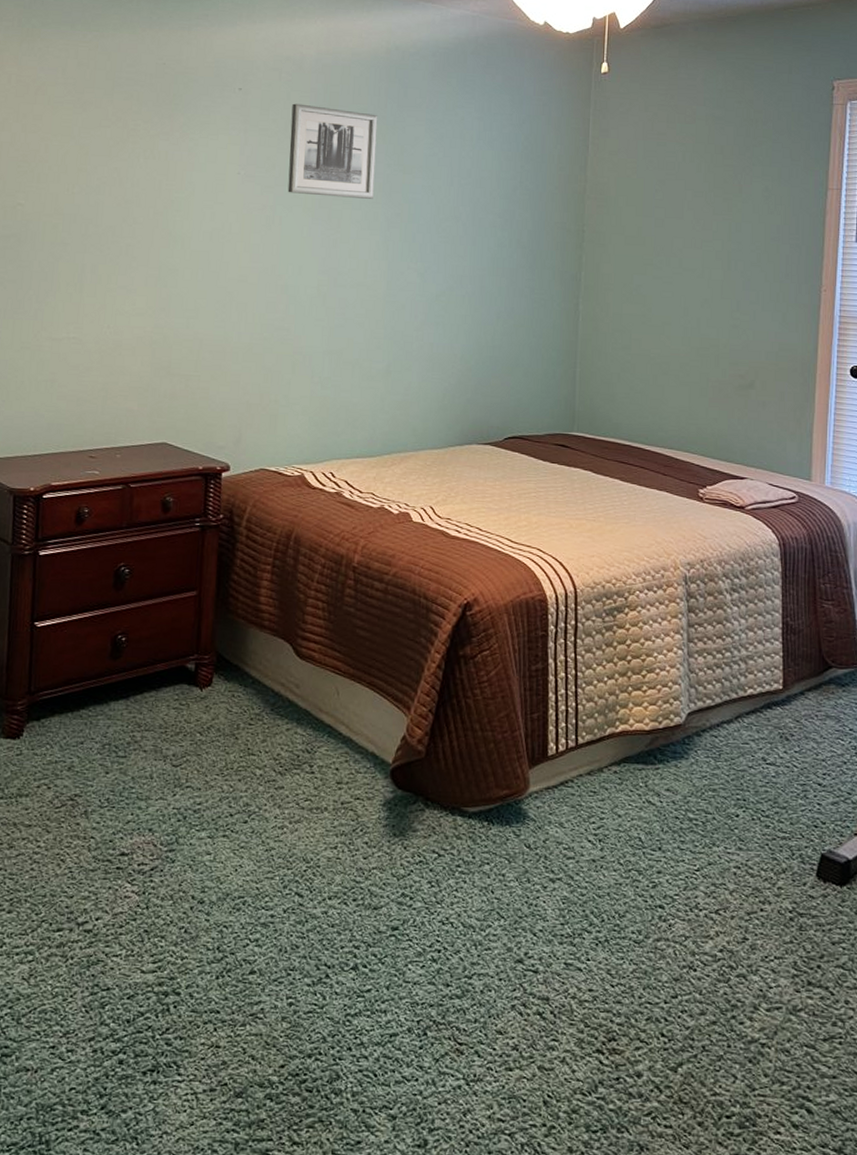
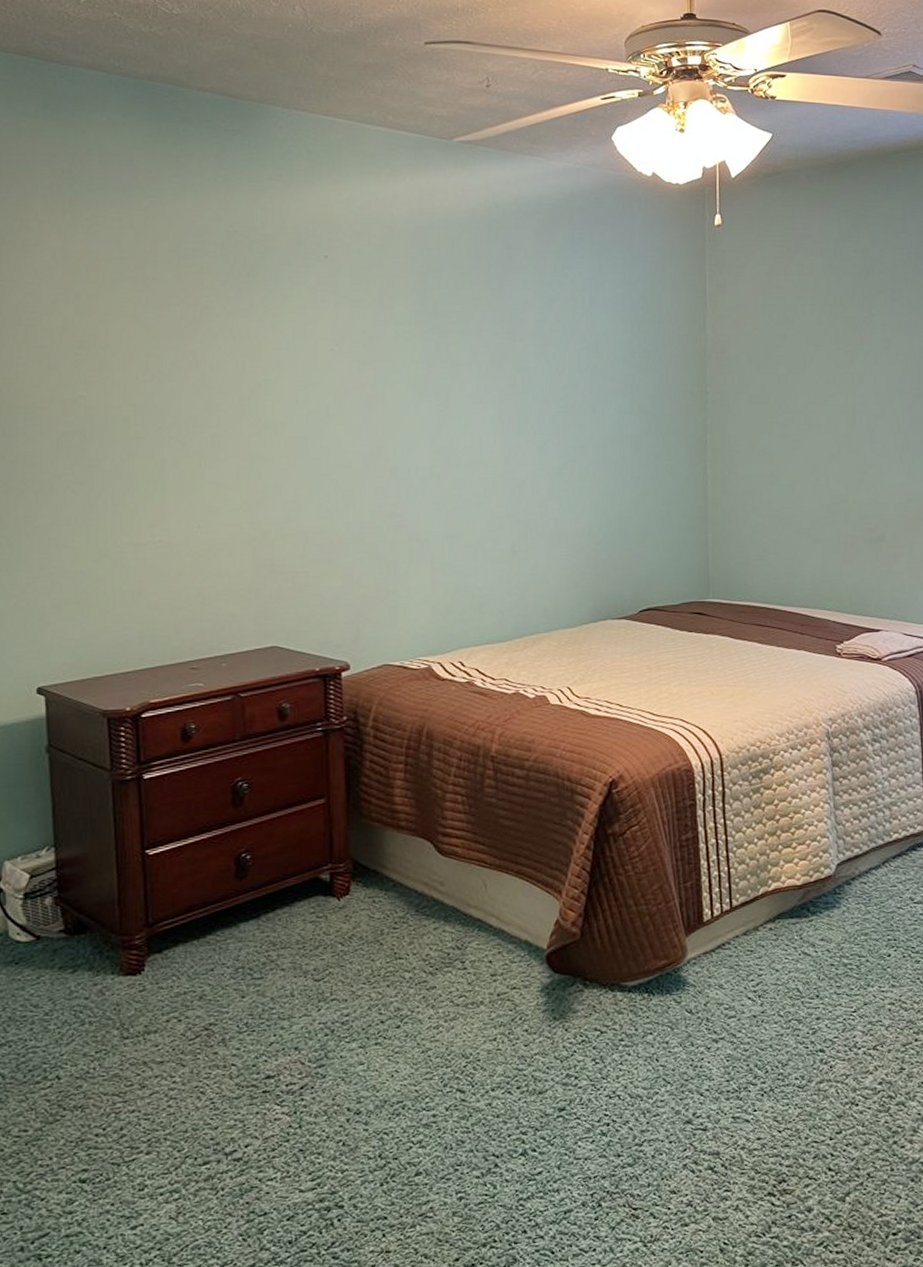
wall art: present [287,103,378,199] -> none [386,270,483,370]

